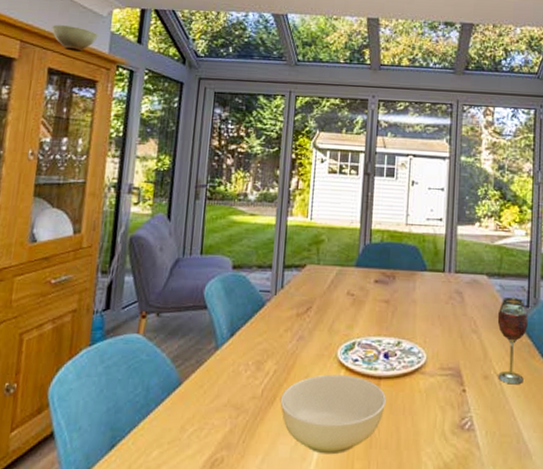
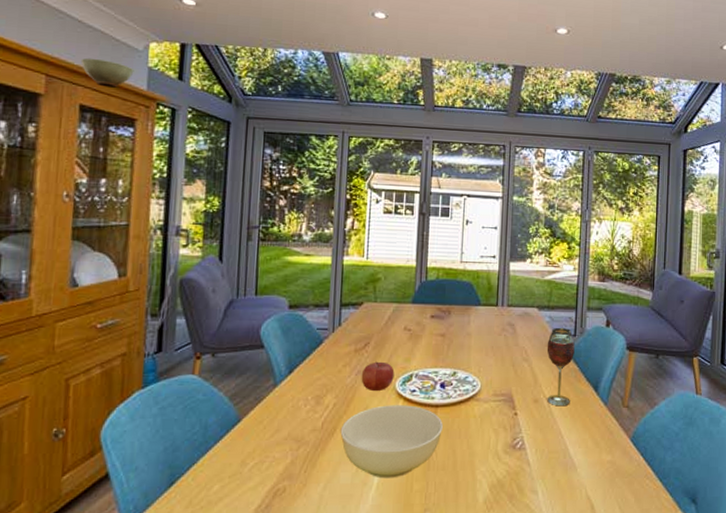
fruit: none [302,327,337,358] -> present [361,361,395,390]

